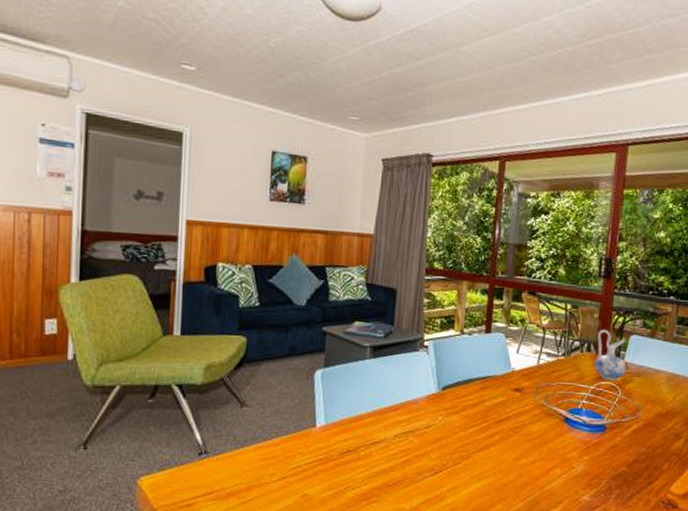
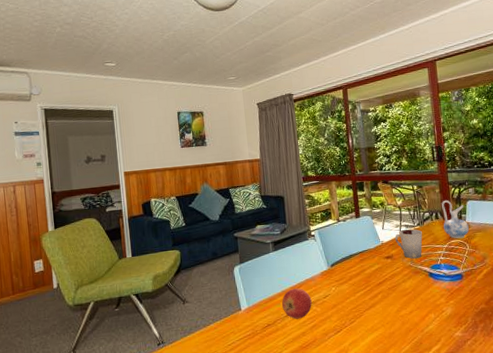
apple: none [369,410,410,450] -> present [281,288,312,319]
cup: none [530,357,566,397] -> present [394,229,423,259]

